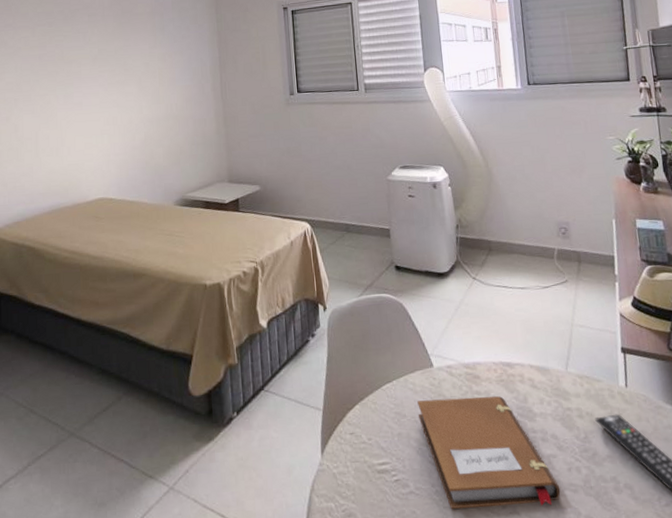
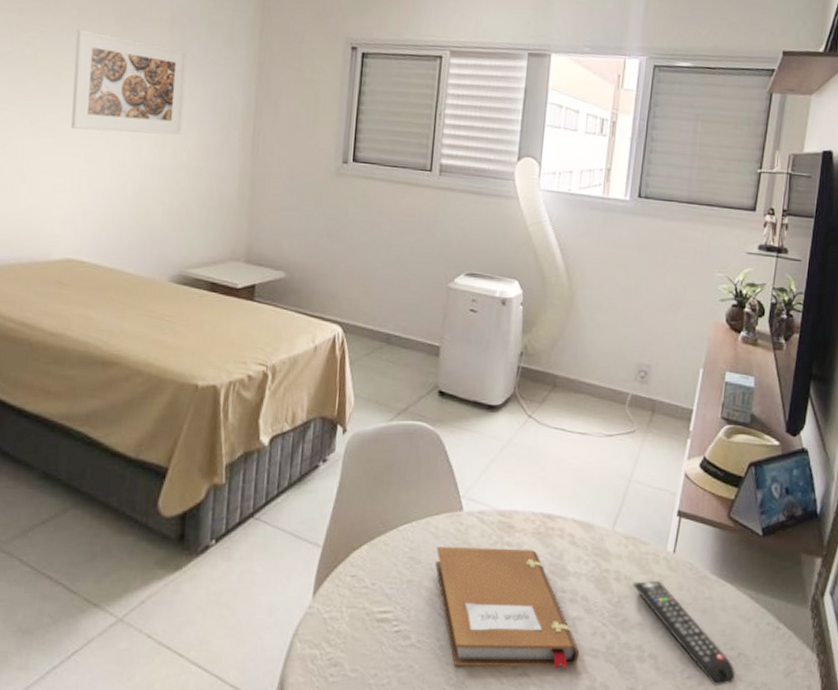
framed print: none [88,29,170,101] -> present [71,29,188,136]

